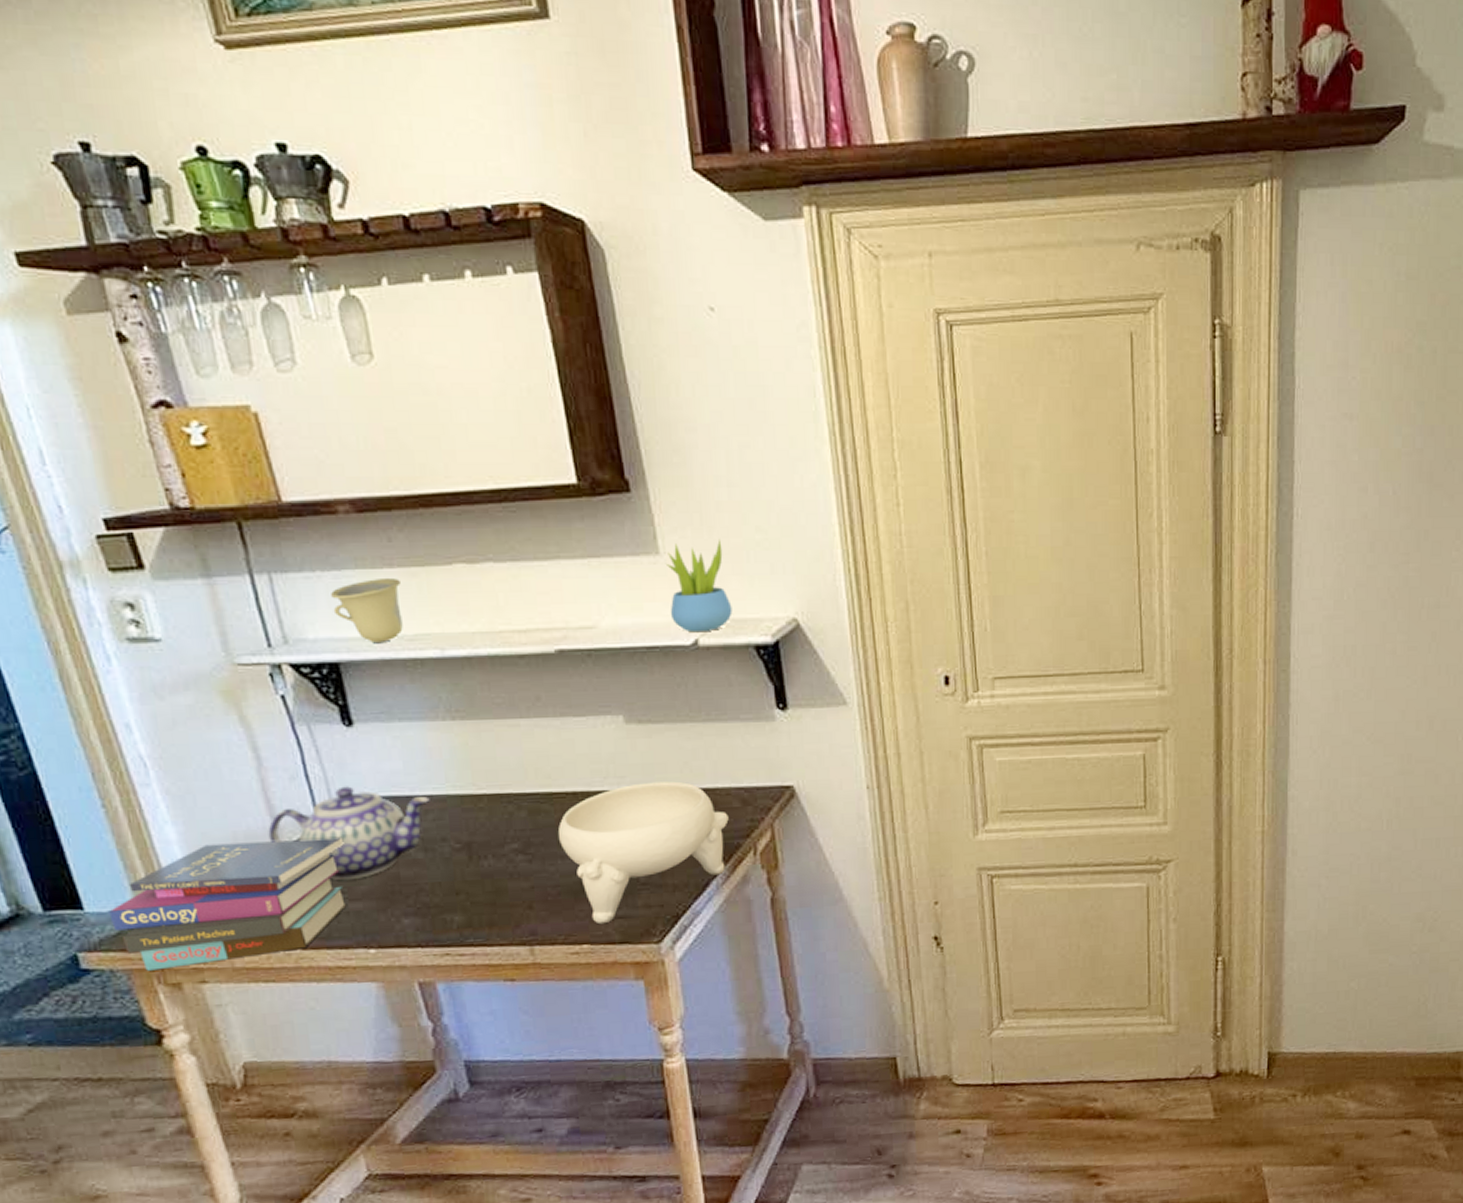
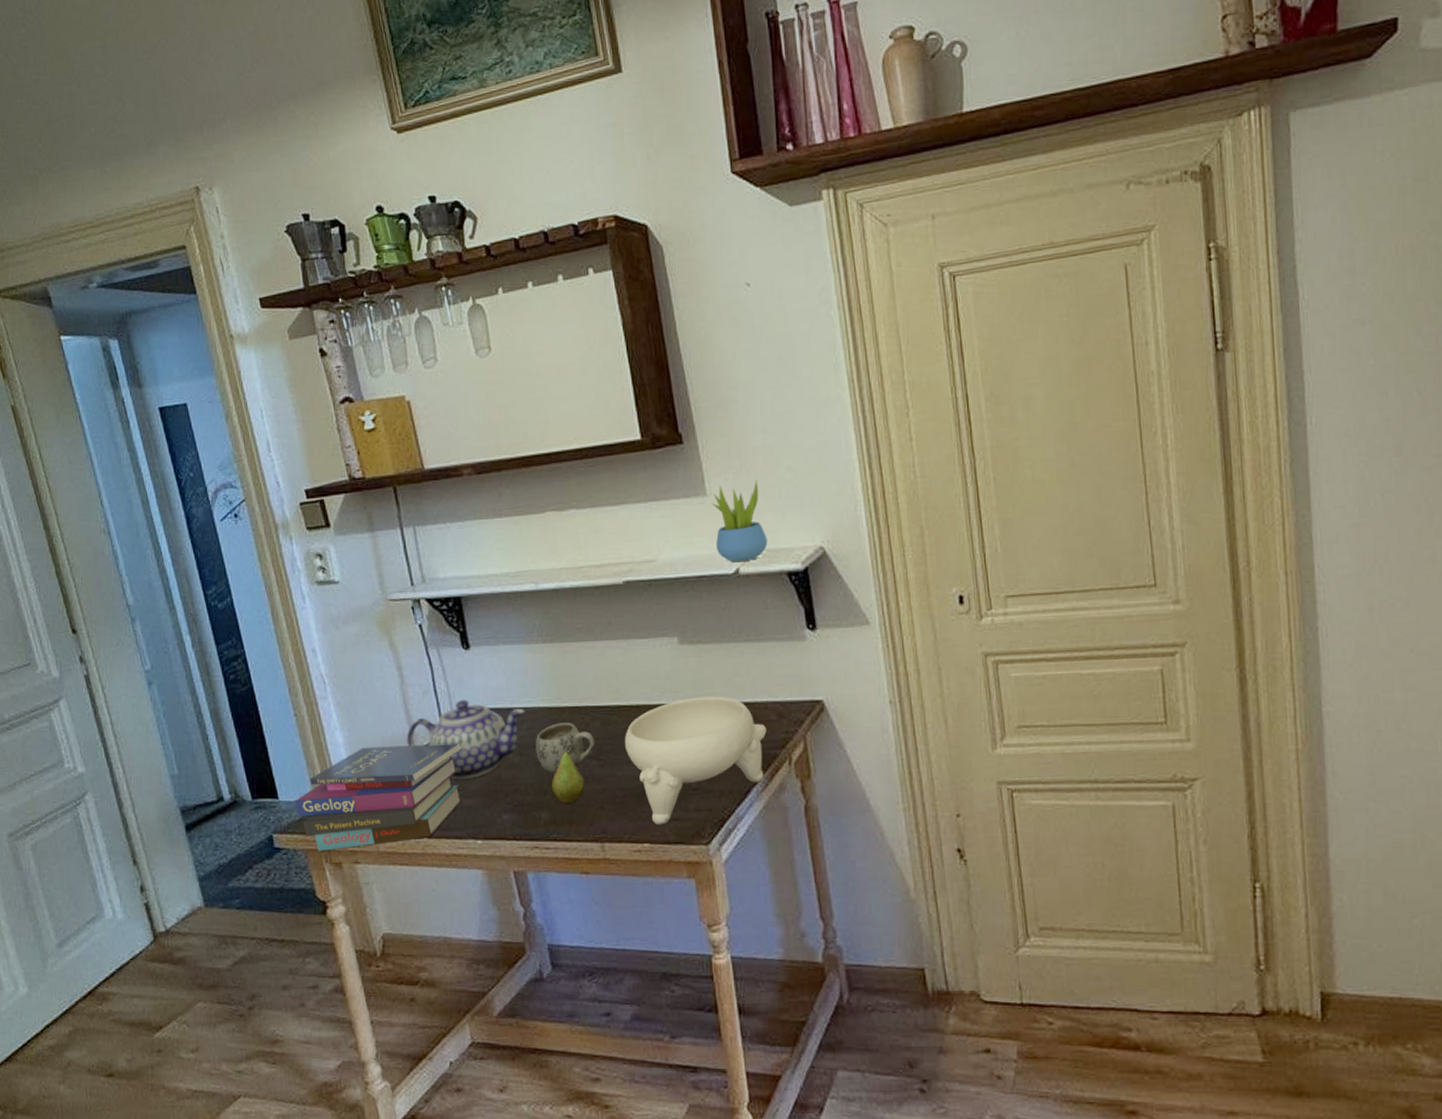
cup: present [331,577,403,642] -> none [457,525,508,579]
mug: none [443,812,522,871] -> present [535,723,596,774]
fruit: none [466,836,509,904] -> present [552,744,586,803]

